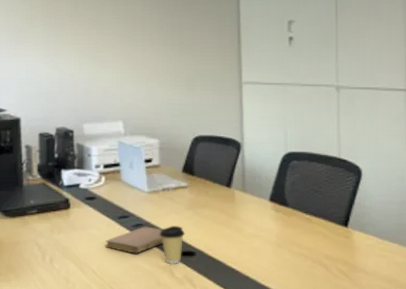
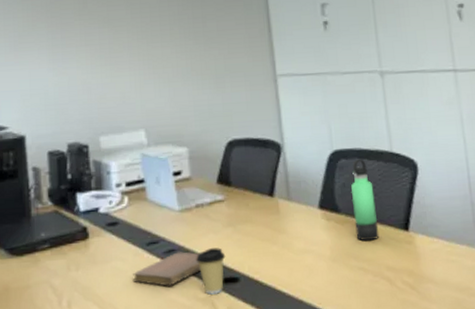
thermos bottle: none [299,161,321,233] -> present [351,159,380,241]

